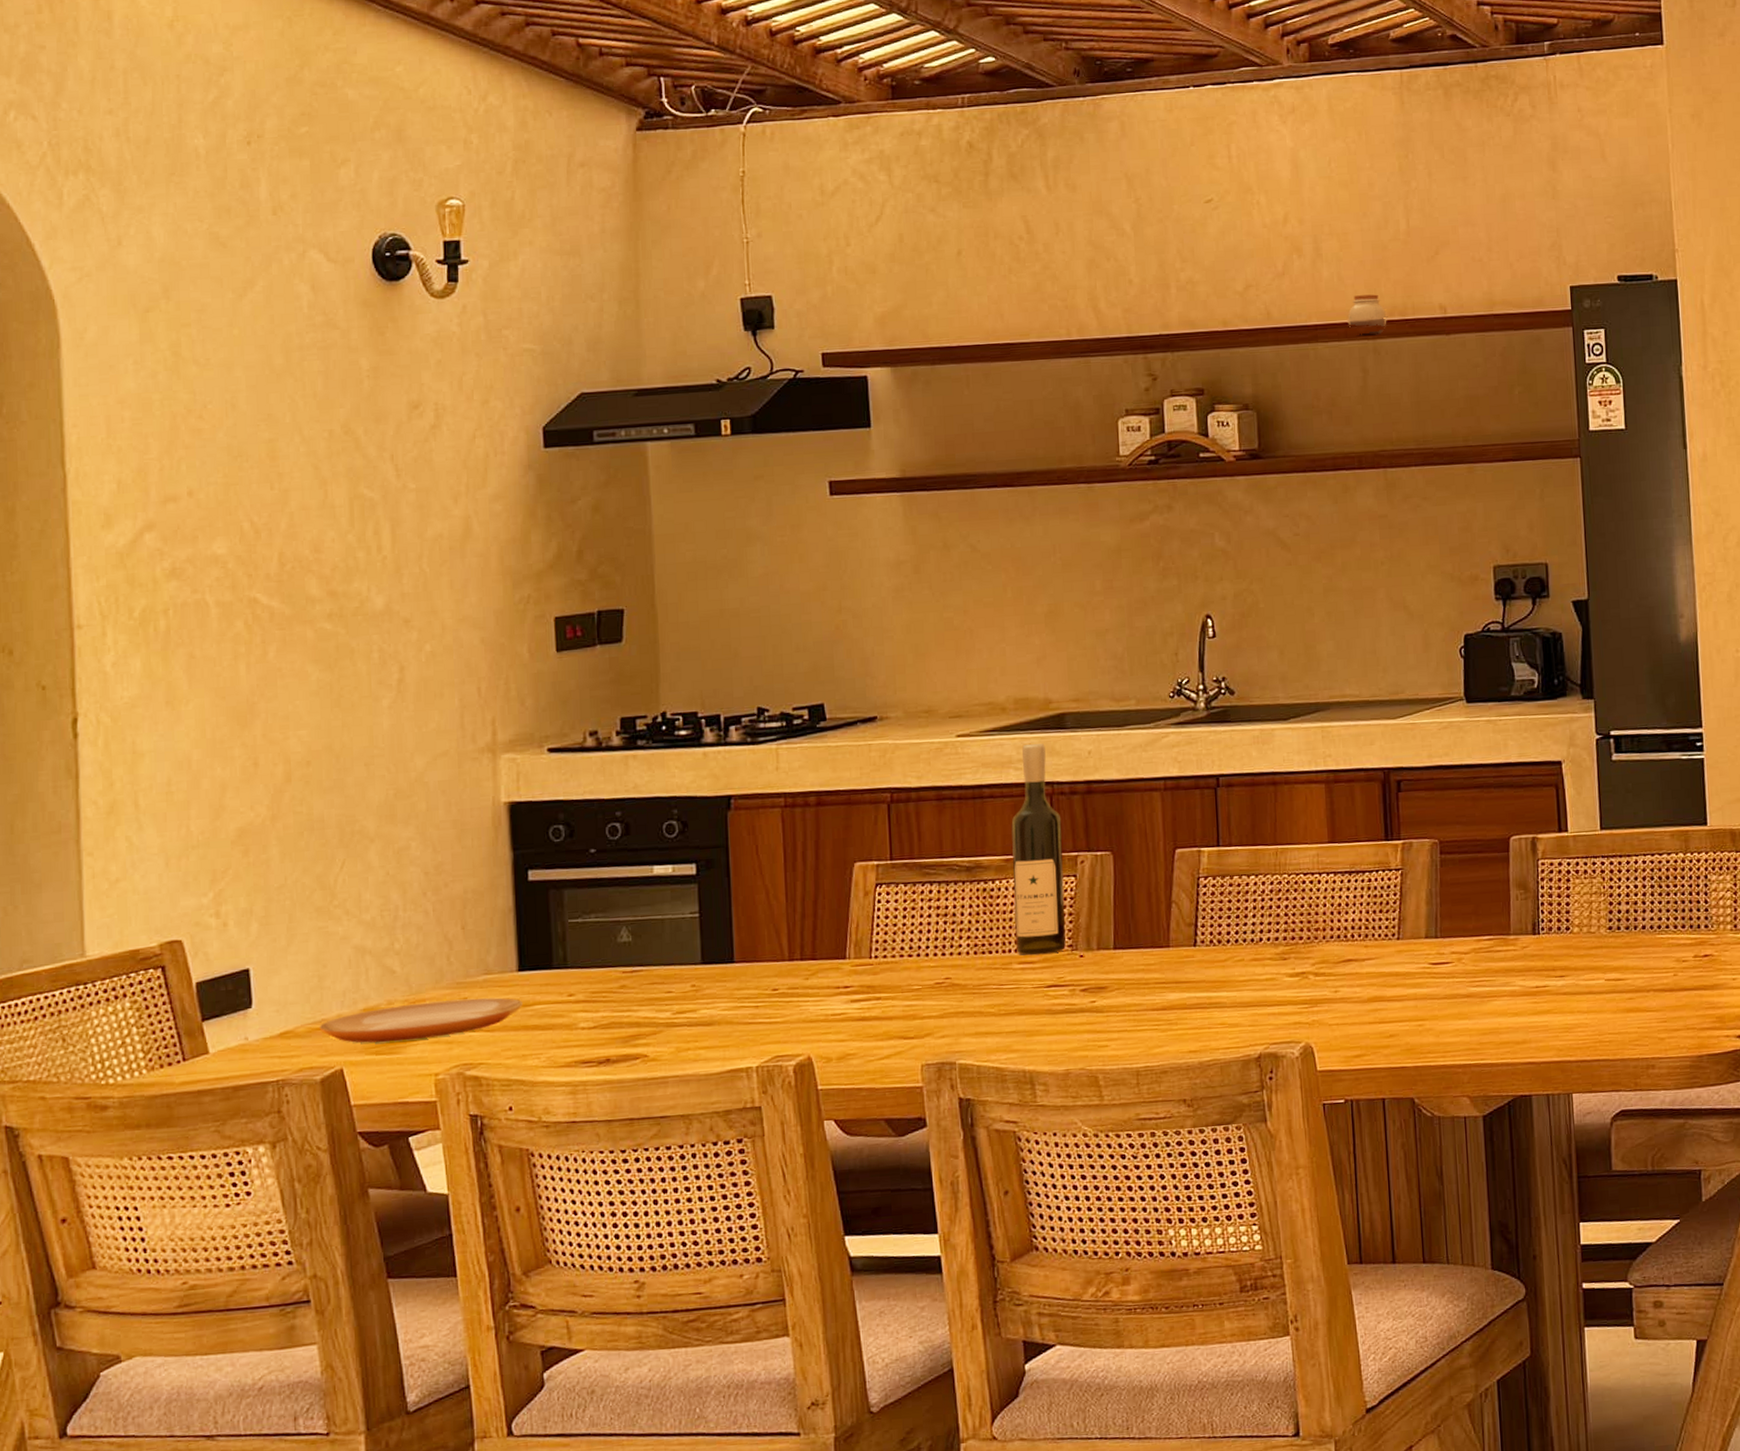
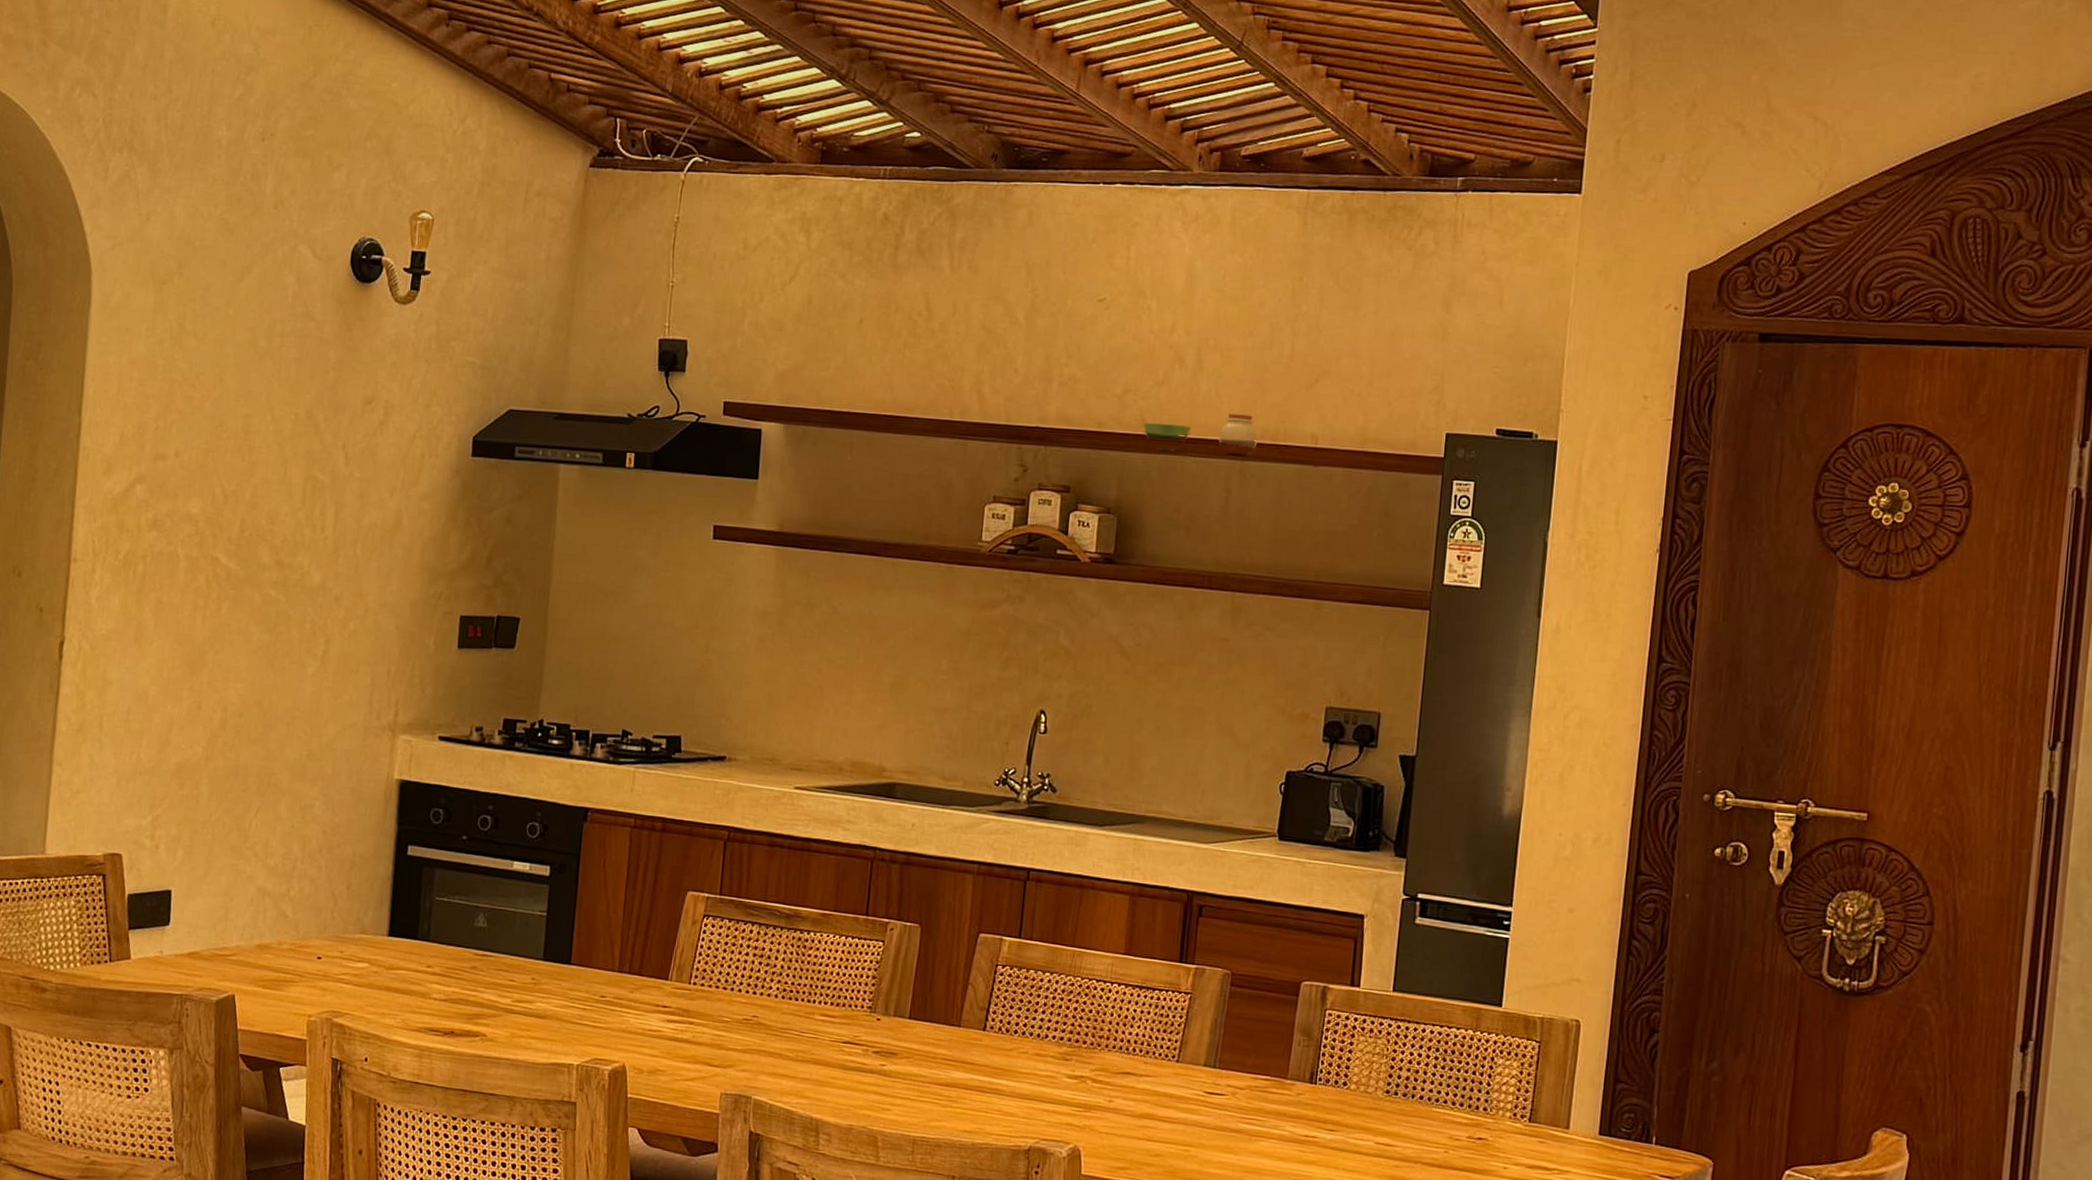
plate: present [319,997,524,1043] -> none [220,947,389,983]
bottle: present [1011,743,1066,956] -> none [820,807,879,1012]
bowl: none [1268,313,1319,342] -> present [1142,422,1192,453]

